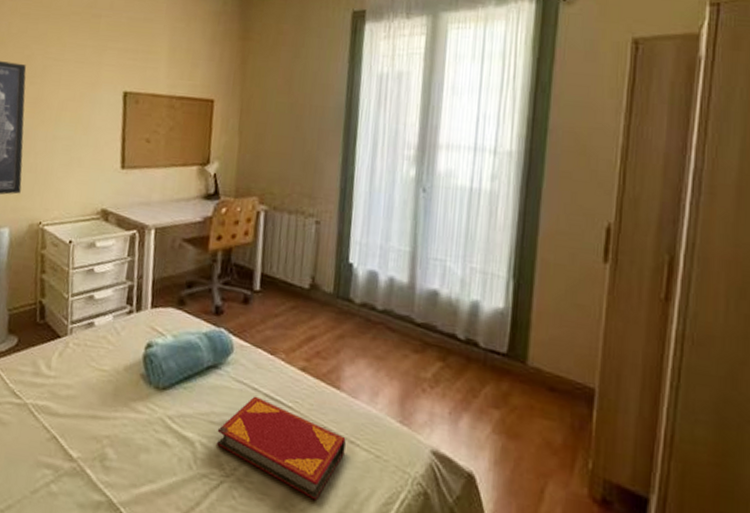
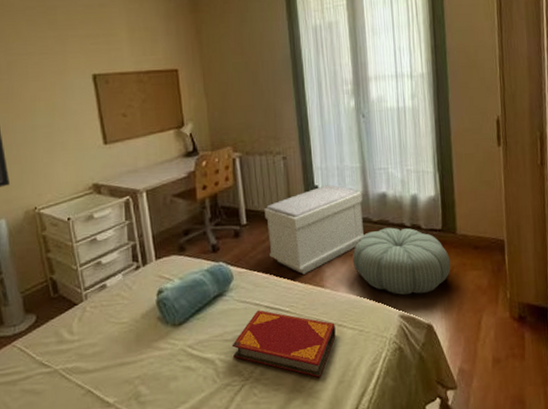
bench: none [280,265,407,368] -> present [264,185,365,274]
pouf: none [382,334,513,432] -> present [353,227,451,295]

